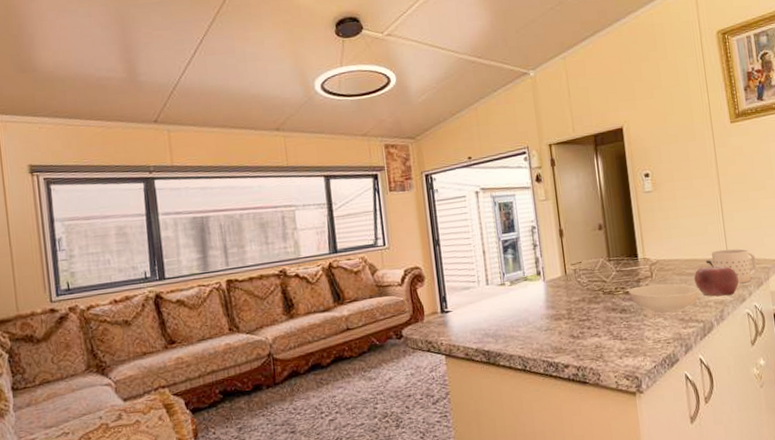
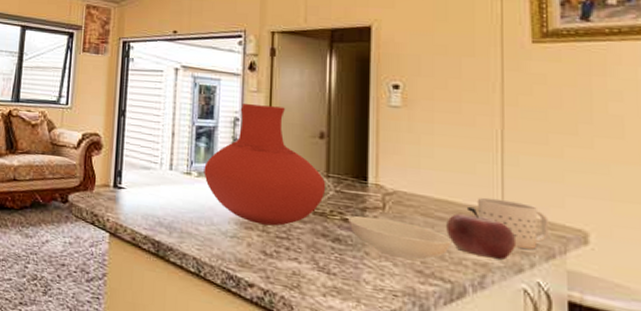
vase: none [514,209,610,314] -> present [204,103,326,227]

